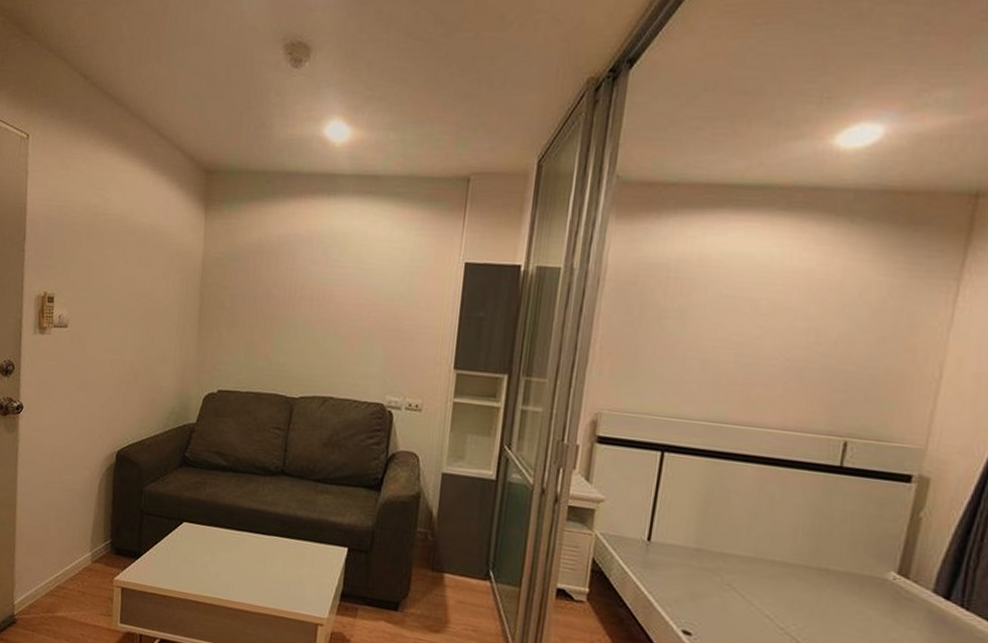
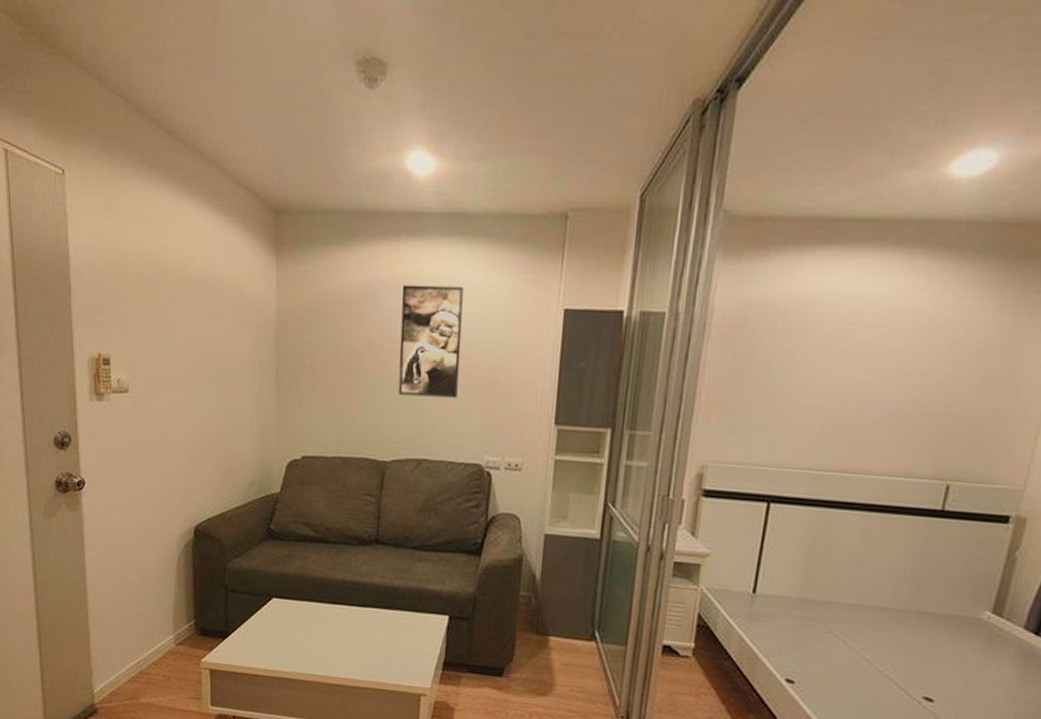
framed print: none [308,237,372,342] -> present [398,284,464,399]

